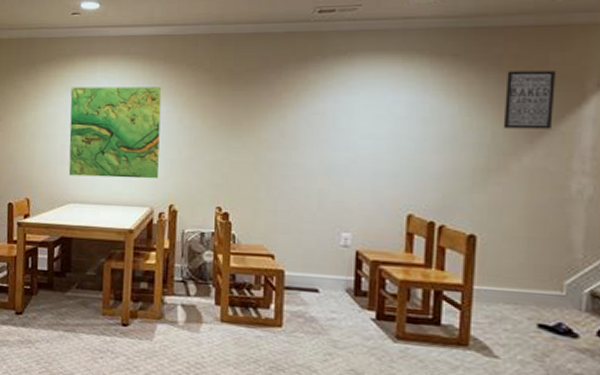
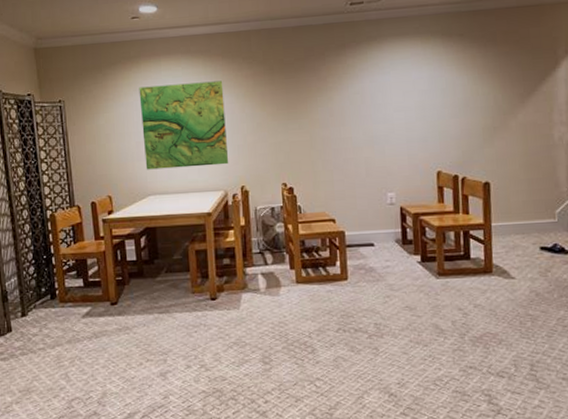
wall art: present [503,70,555,129] -> none [500,42,537,93]

